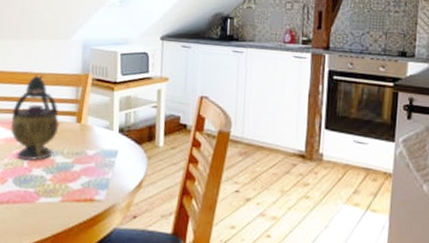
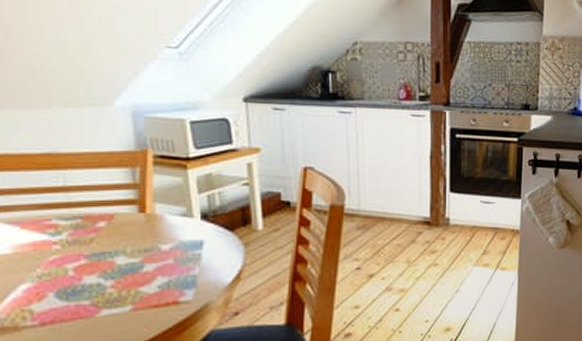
teapot: present [11,75,59,161] -> none [36,156,114,268]

